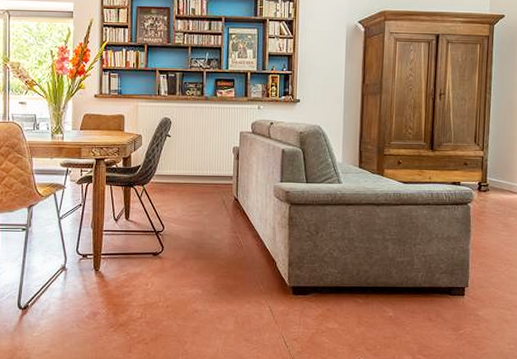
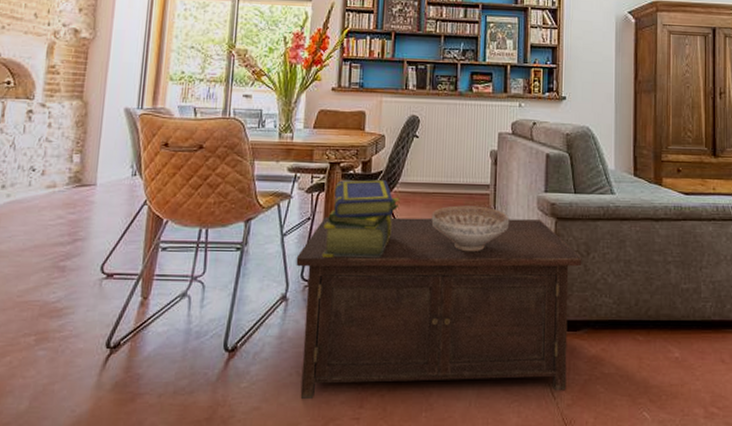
cabinet: none [72,204,312,346] -> present [296,217,582,400]
stack of books: none [93,173,156,237] -> present [323,180,400,259]
decorative bowl: none [183,194,250,232] -> present [431,205,510,252]

